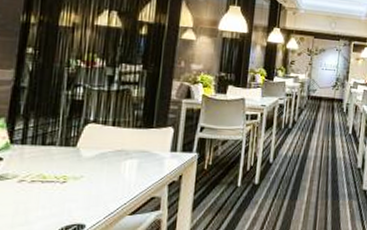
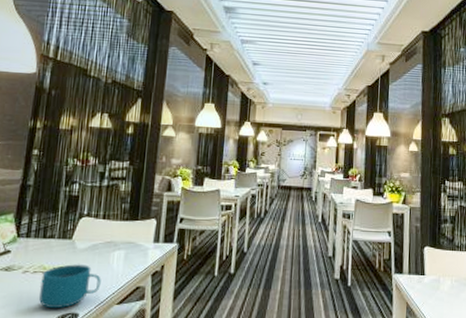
cup: none [38,173,111,220] -> present [39,264,101,309]

